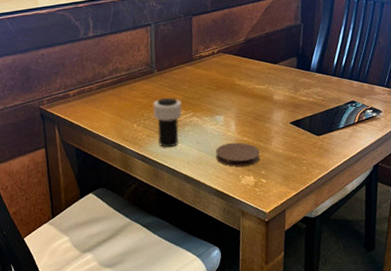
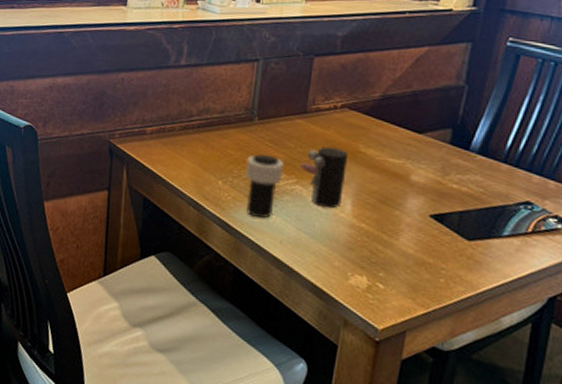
cup: none [194,84,228,131] -> present [300,146,348,209]
coaster: present [215,142,260,167] -> none [318,226,381,263]

